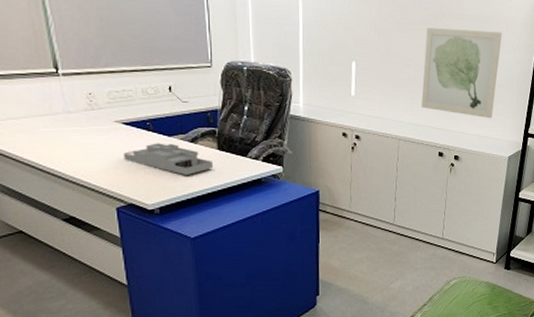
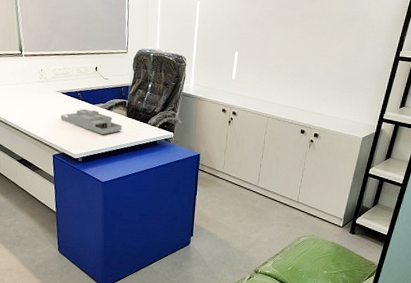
wall art: present [421,28,502,119] -> none [290,25,367,104]

